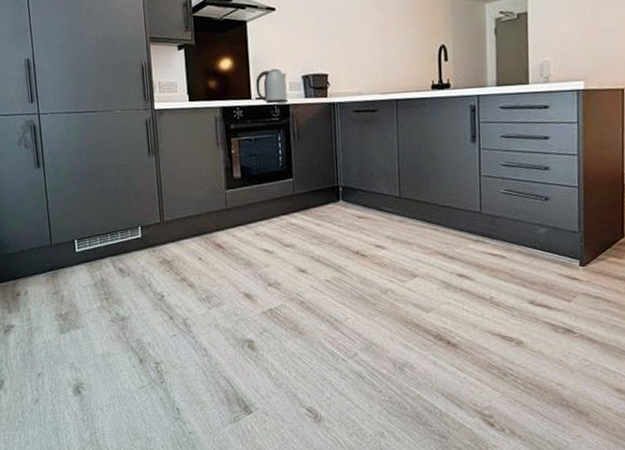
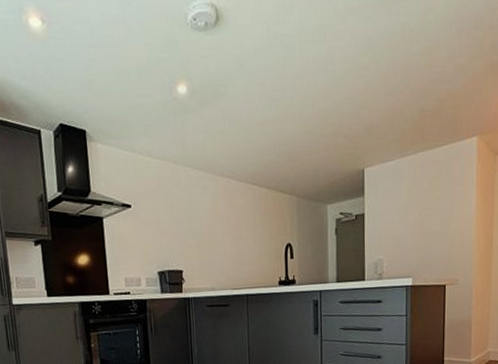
kettle: present [255,68,288,104] -> none [113,264,145,300]

